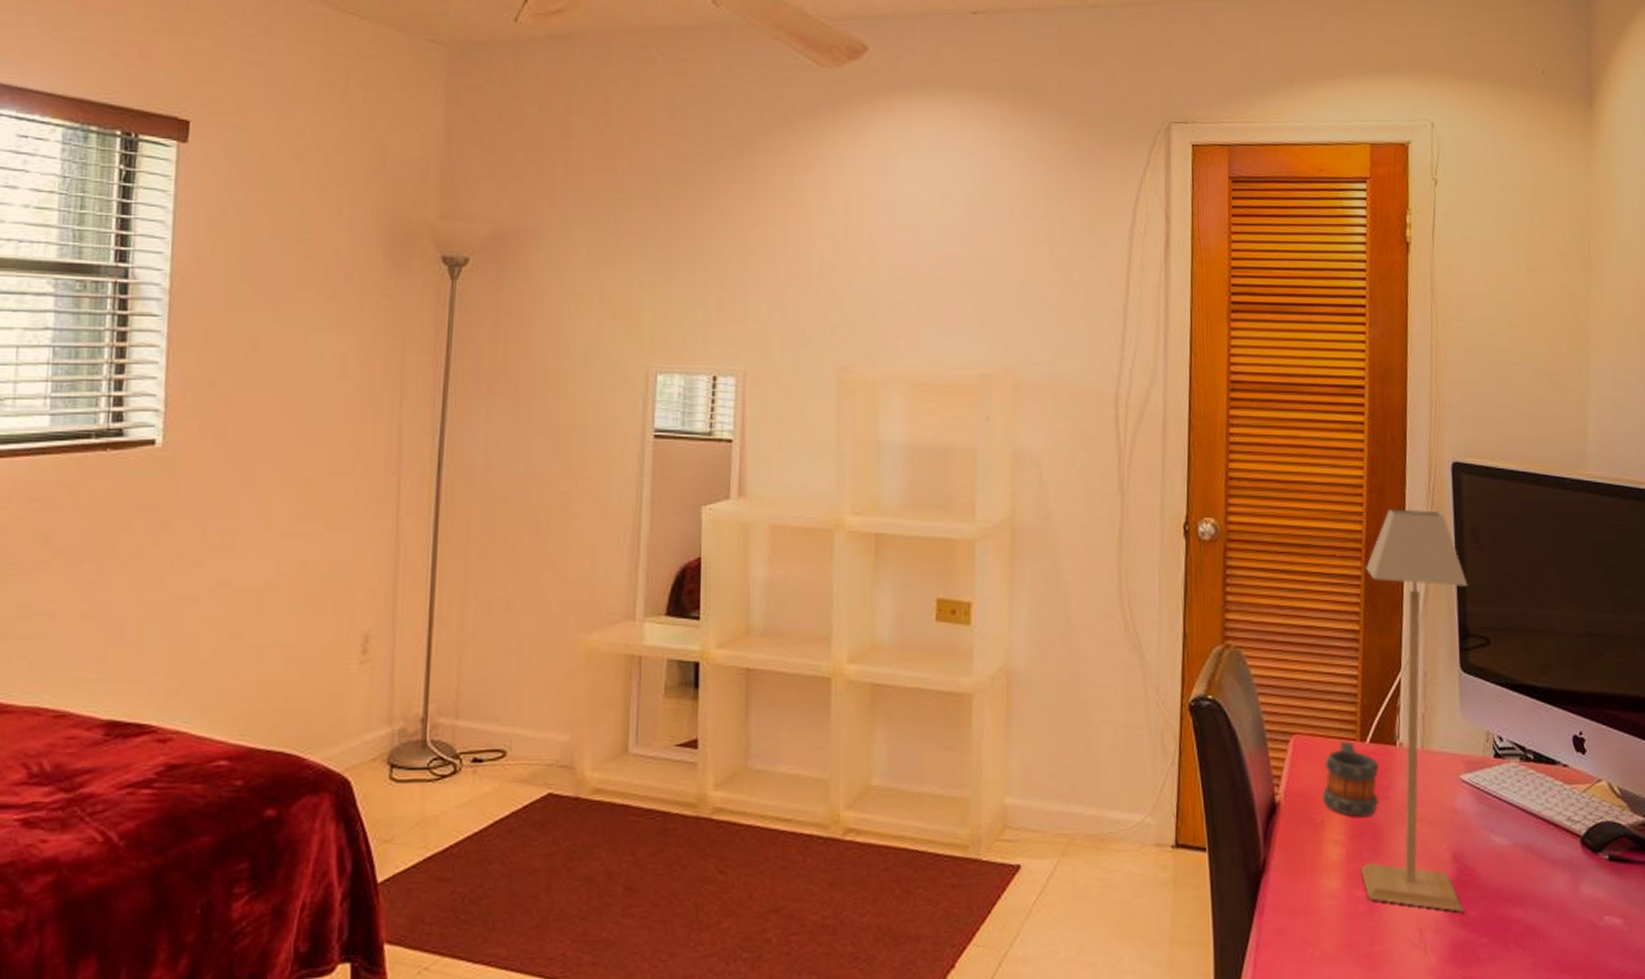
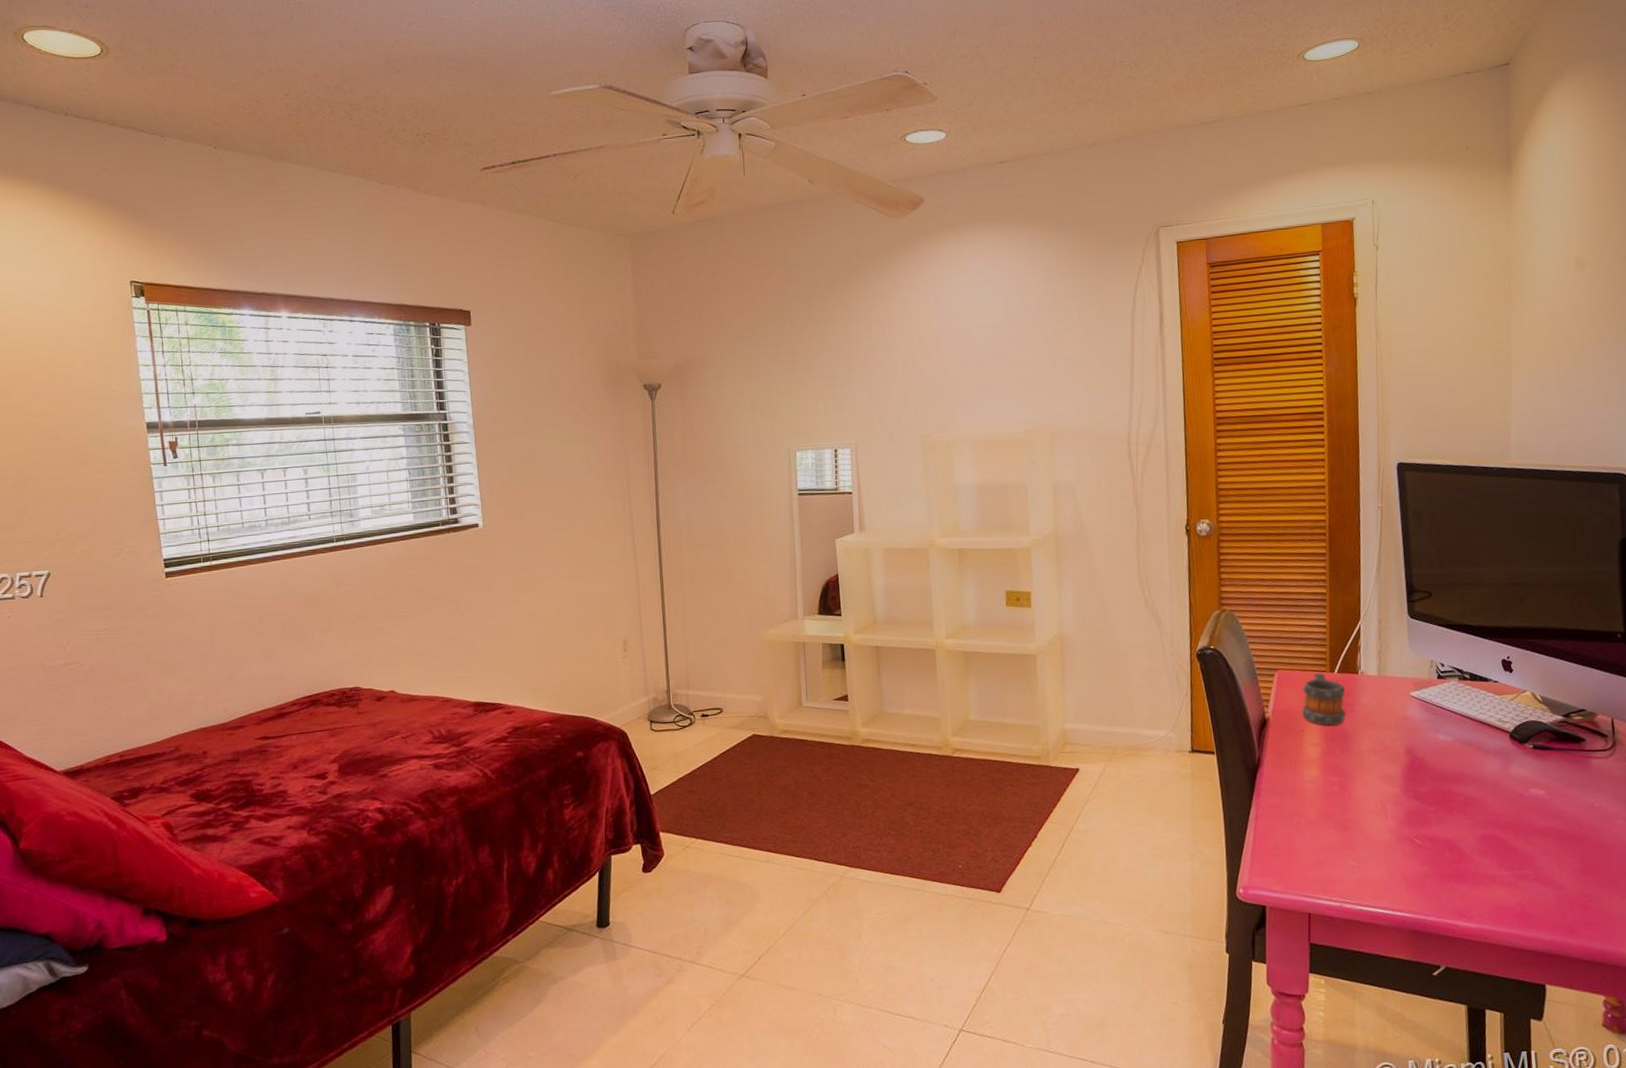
table lamp: present [1361,509,1468,912] -> none [1329,501,1416,789]

